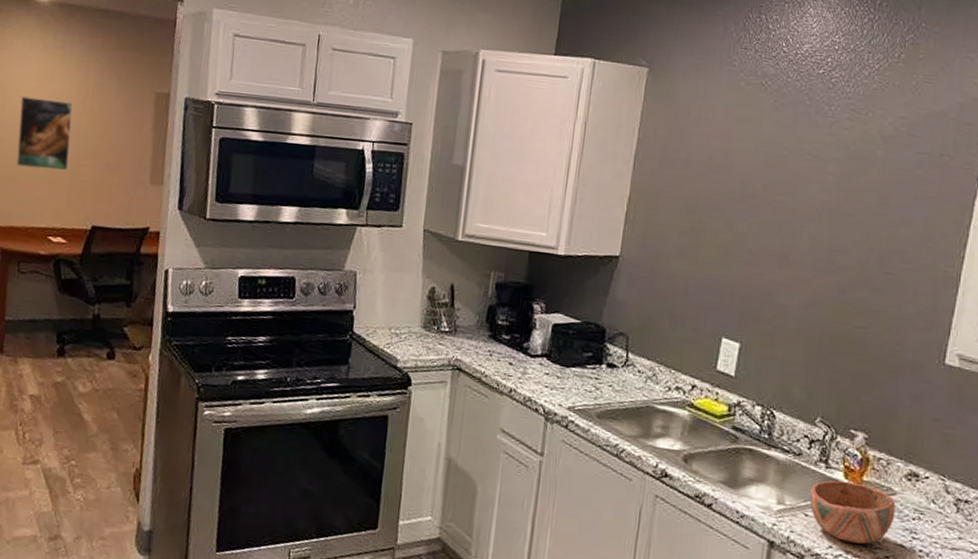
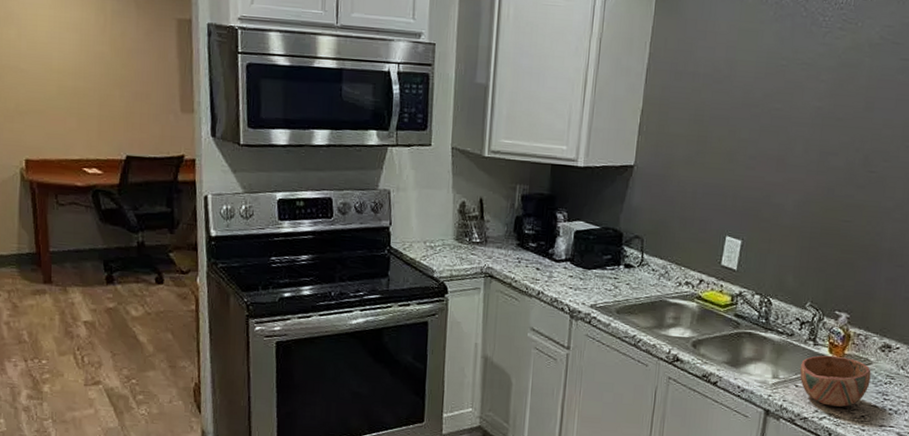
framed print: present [16,95,73,171] -> none [37,25,95,102]

